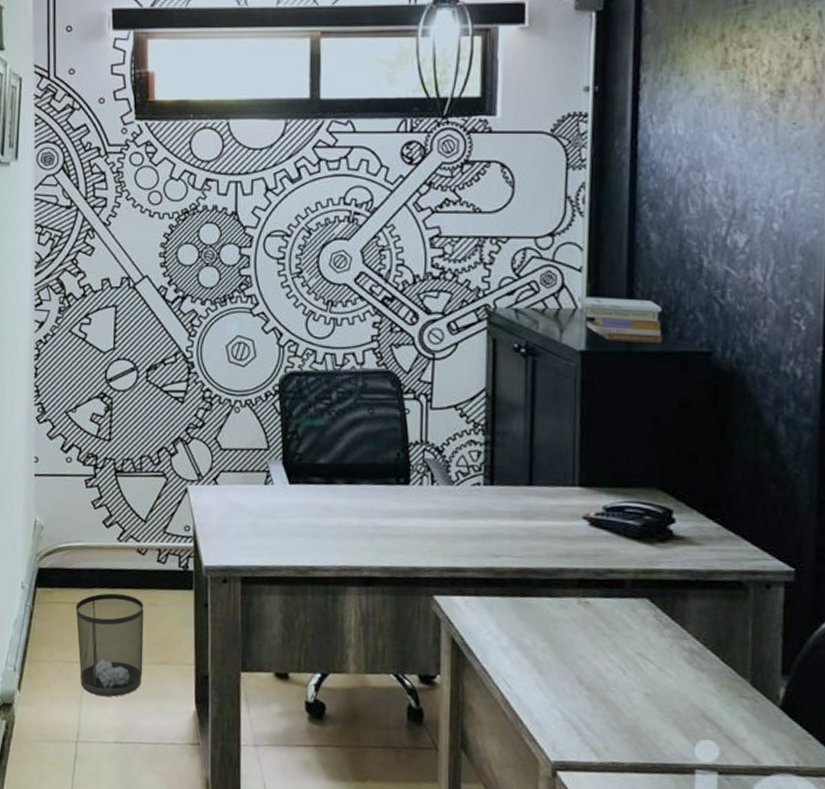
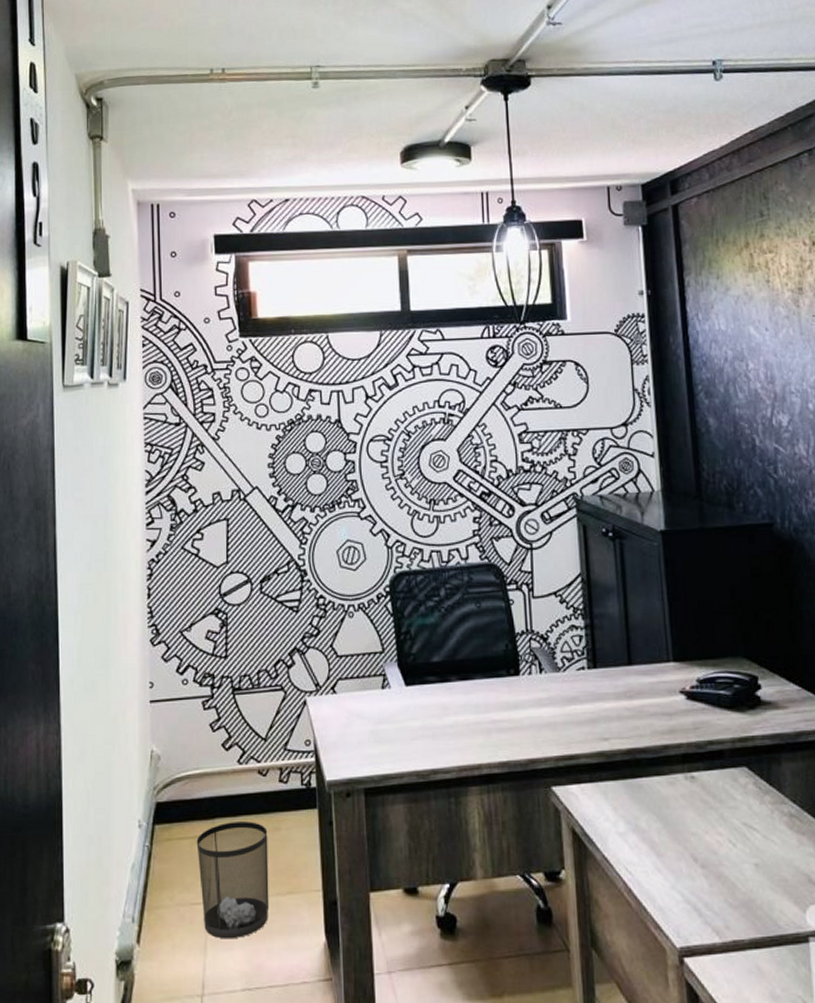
books: present [578,296,662,343] -> none [654,479,730,520]

